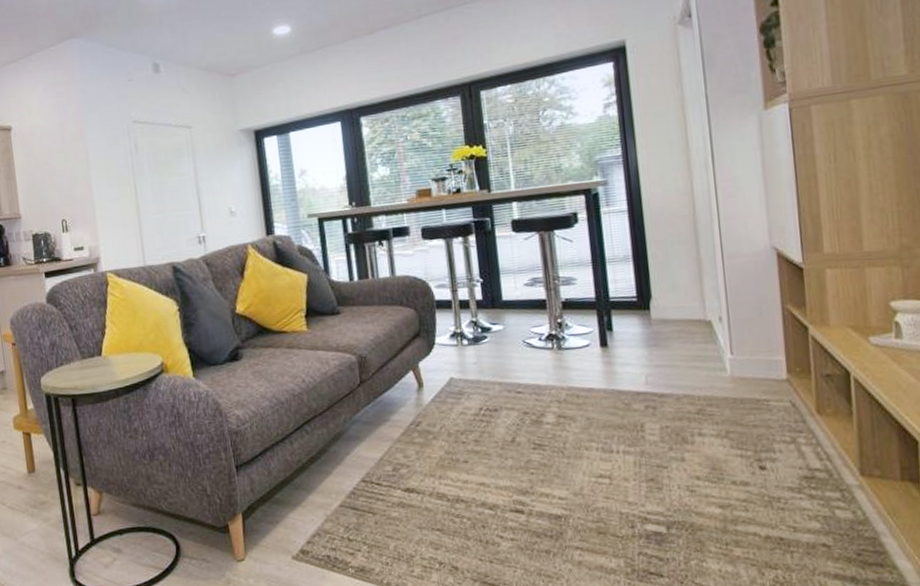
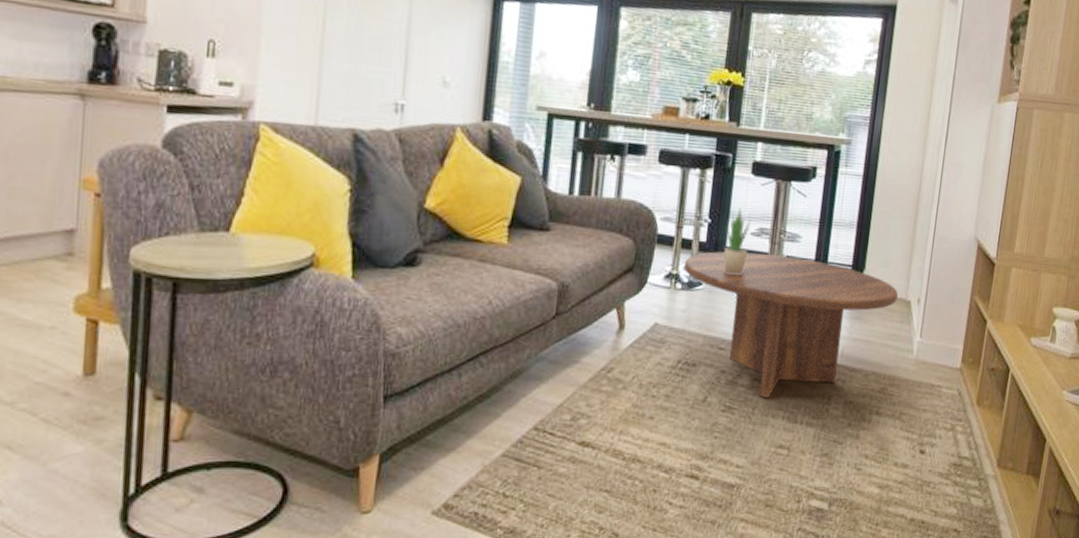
coffee table: none [465,298,695,432] -> present [683,251,898,398]
potted plant: none [497,263,526,326] -> present [723,207,751,276]

